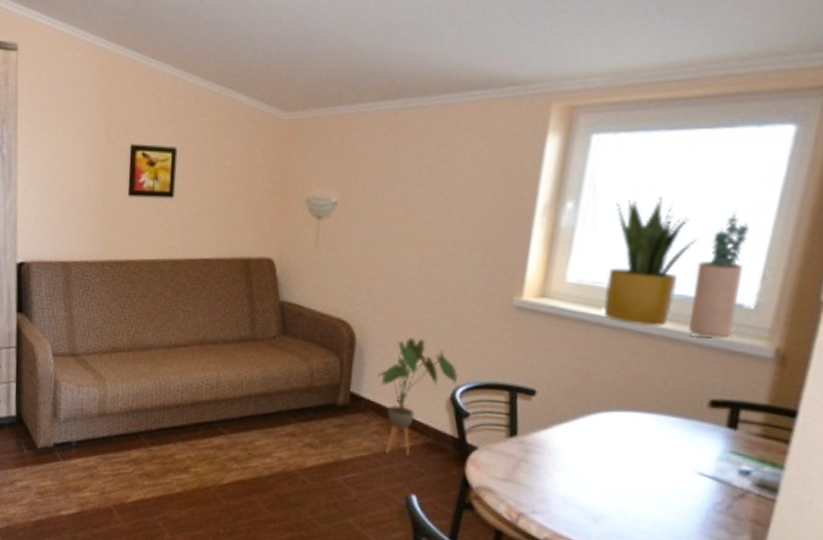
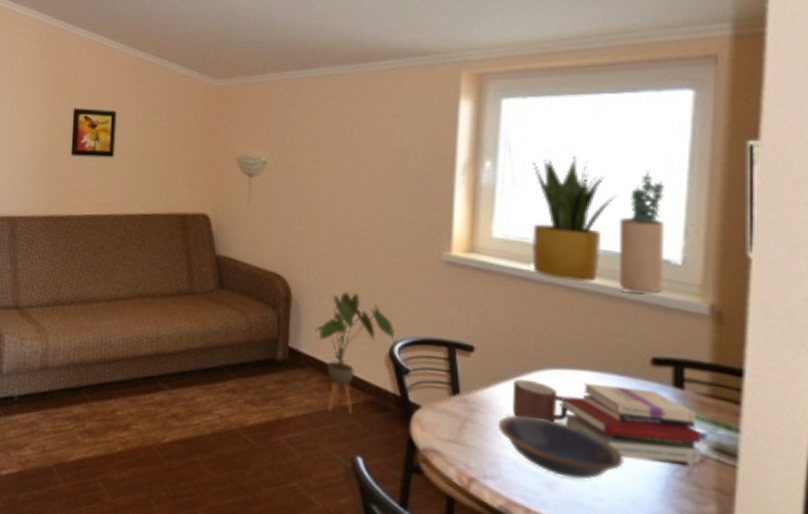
bowl: none [551,455,669,513] -> present [497,415,623,479]
mug: none [566,421,621,461] -> present [512,378,567,422]
books: none [614,424,746,499] -> present [560,382,702,465]

